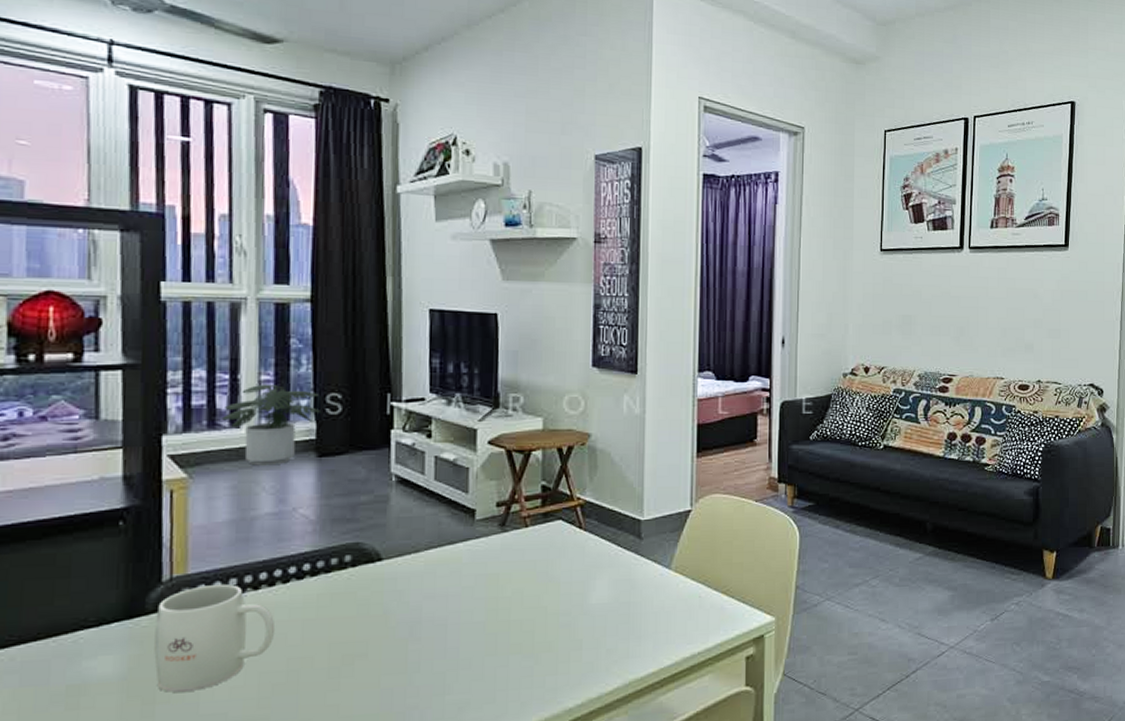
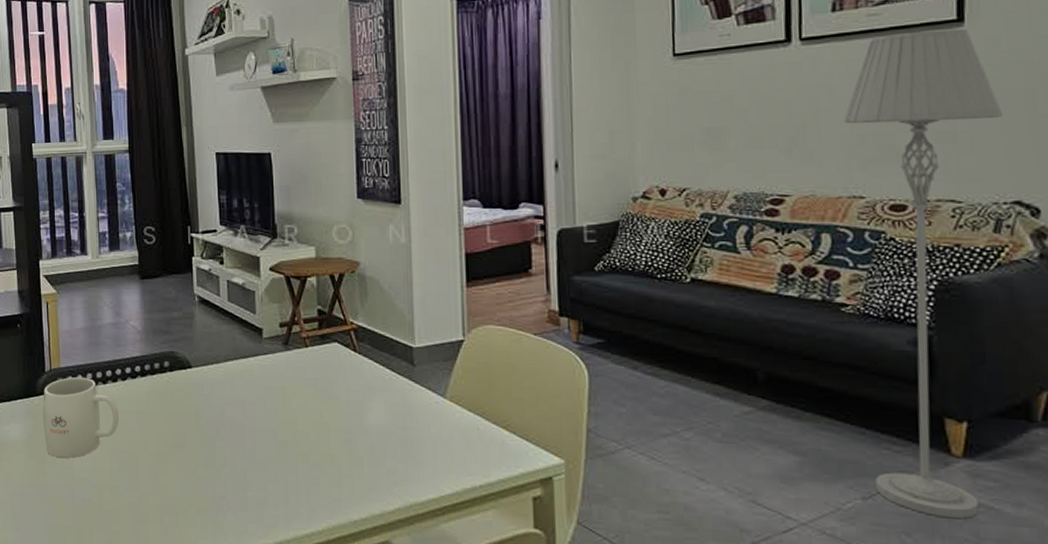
potted plant: present [221,383,320,466] -> none [75,219,140,285]
floor lamp: none [994,250,1086,628] -> present [844,28,1002,519]

